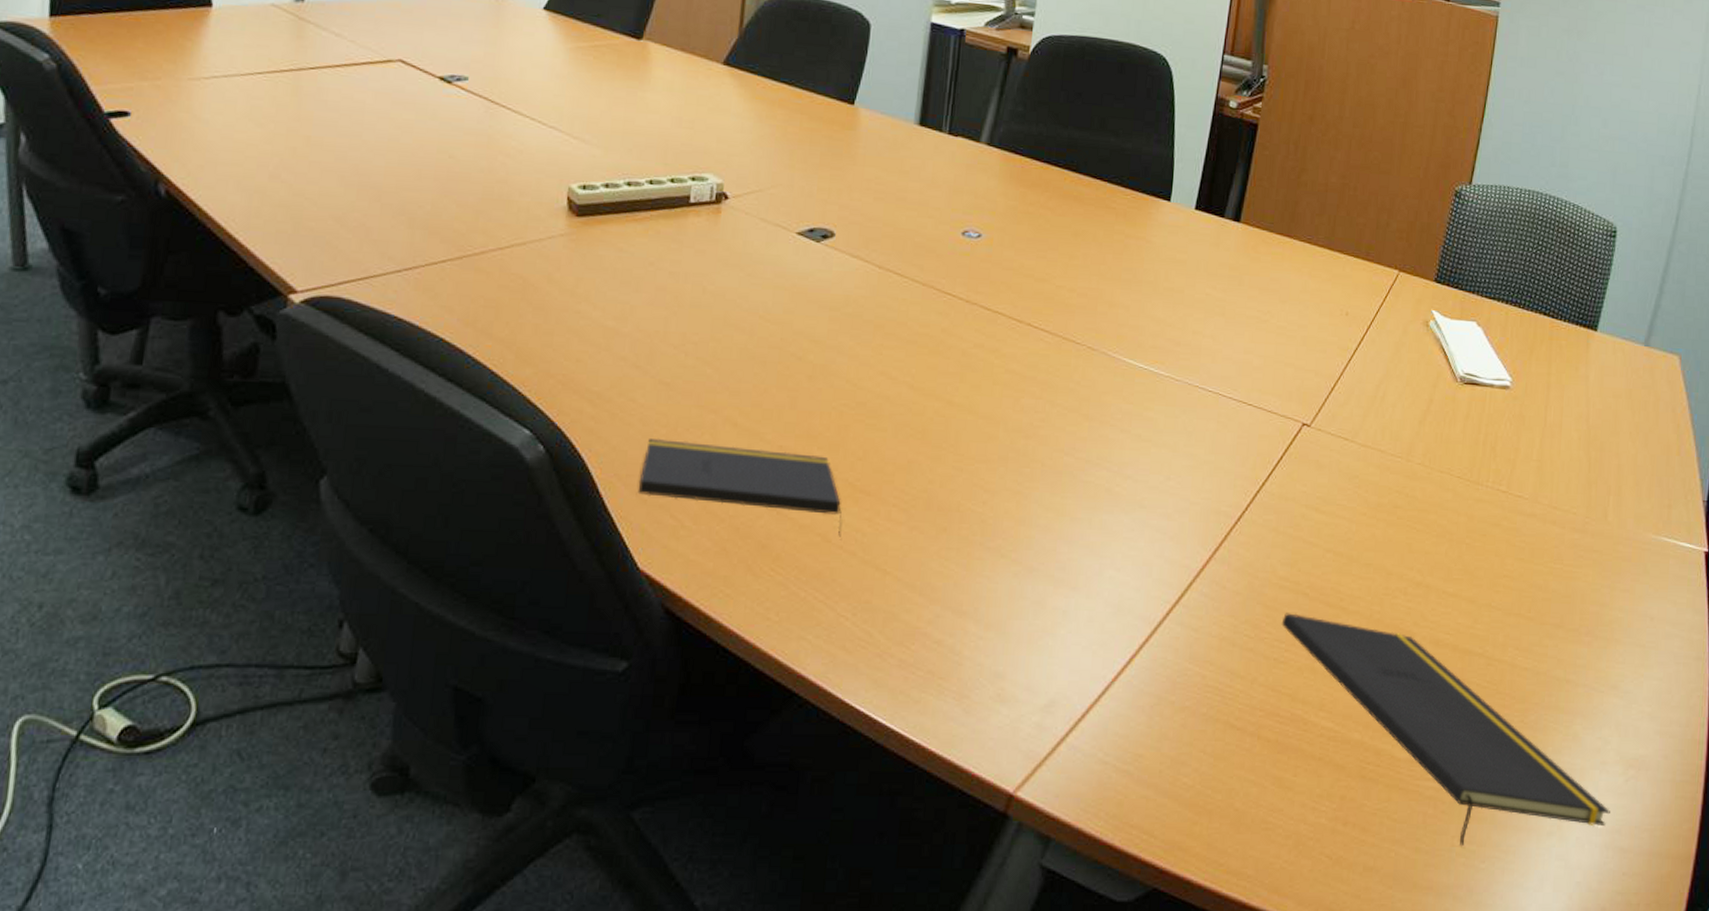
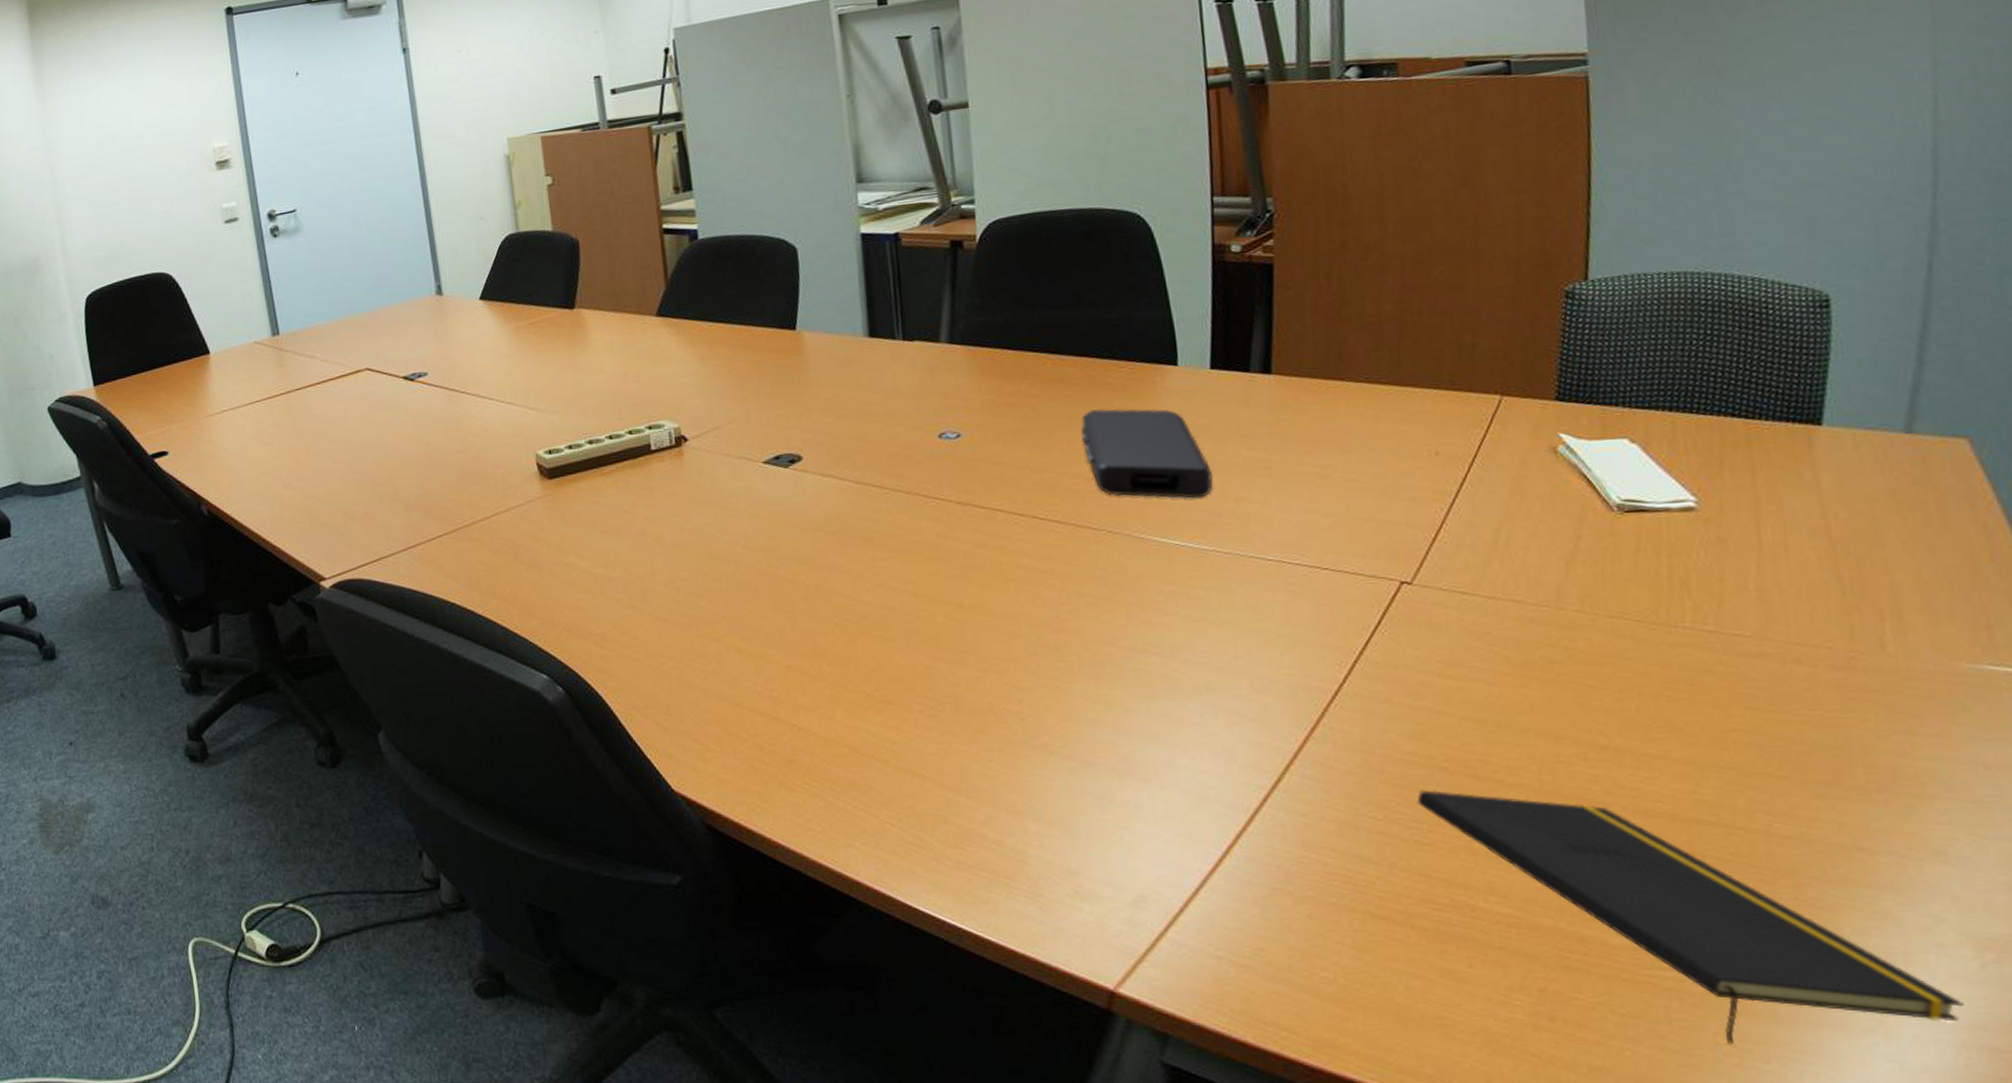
notepad: present [637,438,842,540] -> none [656,670,870,750]
power bank: none [1081,230,1181,327] -> present [1080,408,1214,499]

